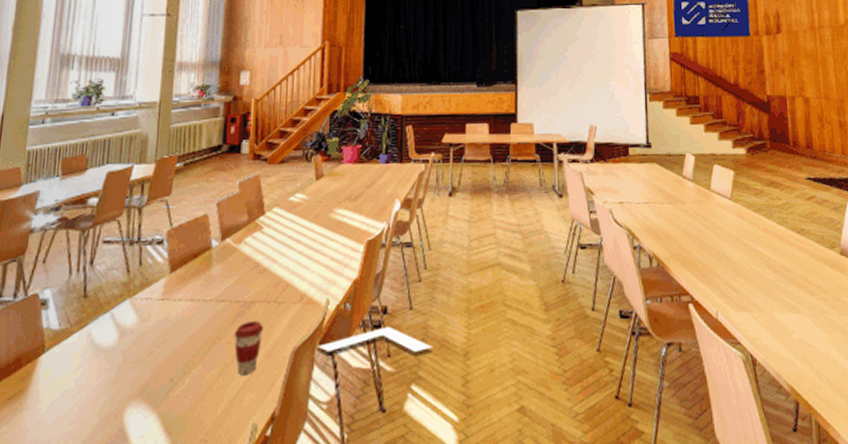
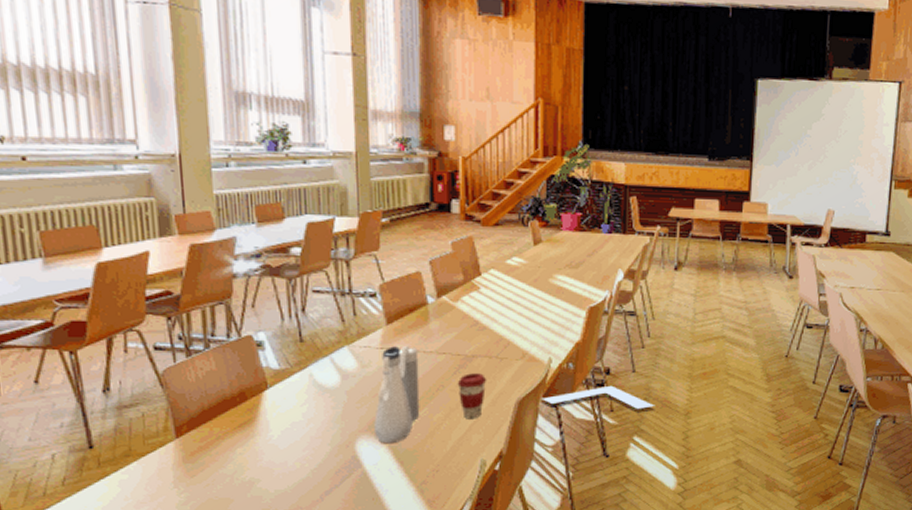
water bottle: none [145,294,199,411] -> present [374,345,420,444]

